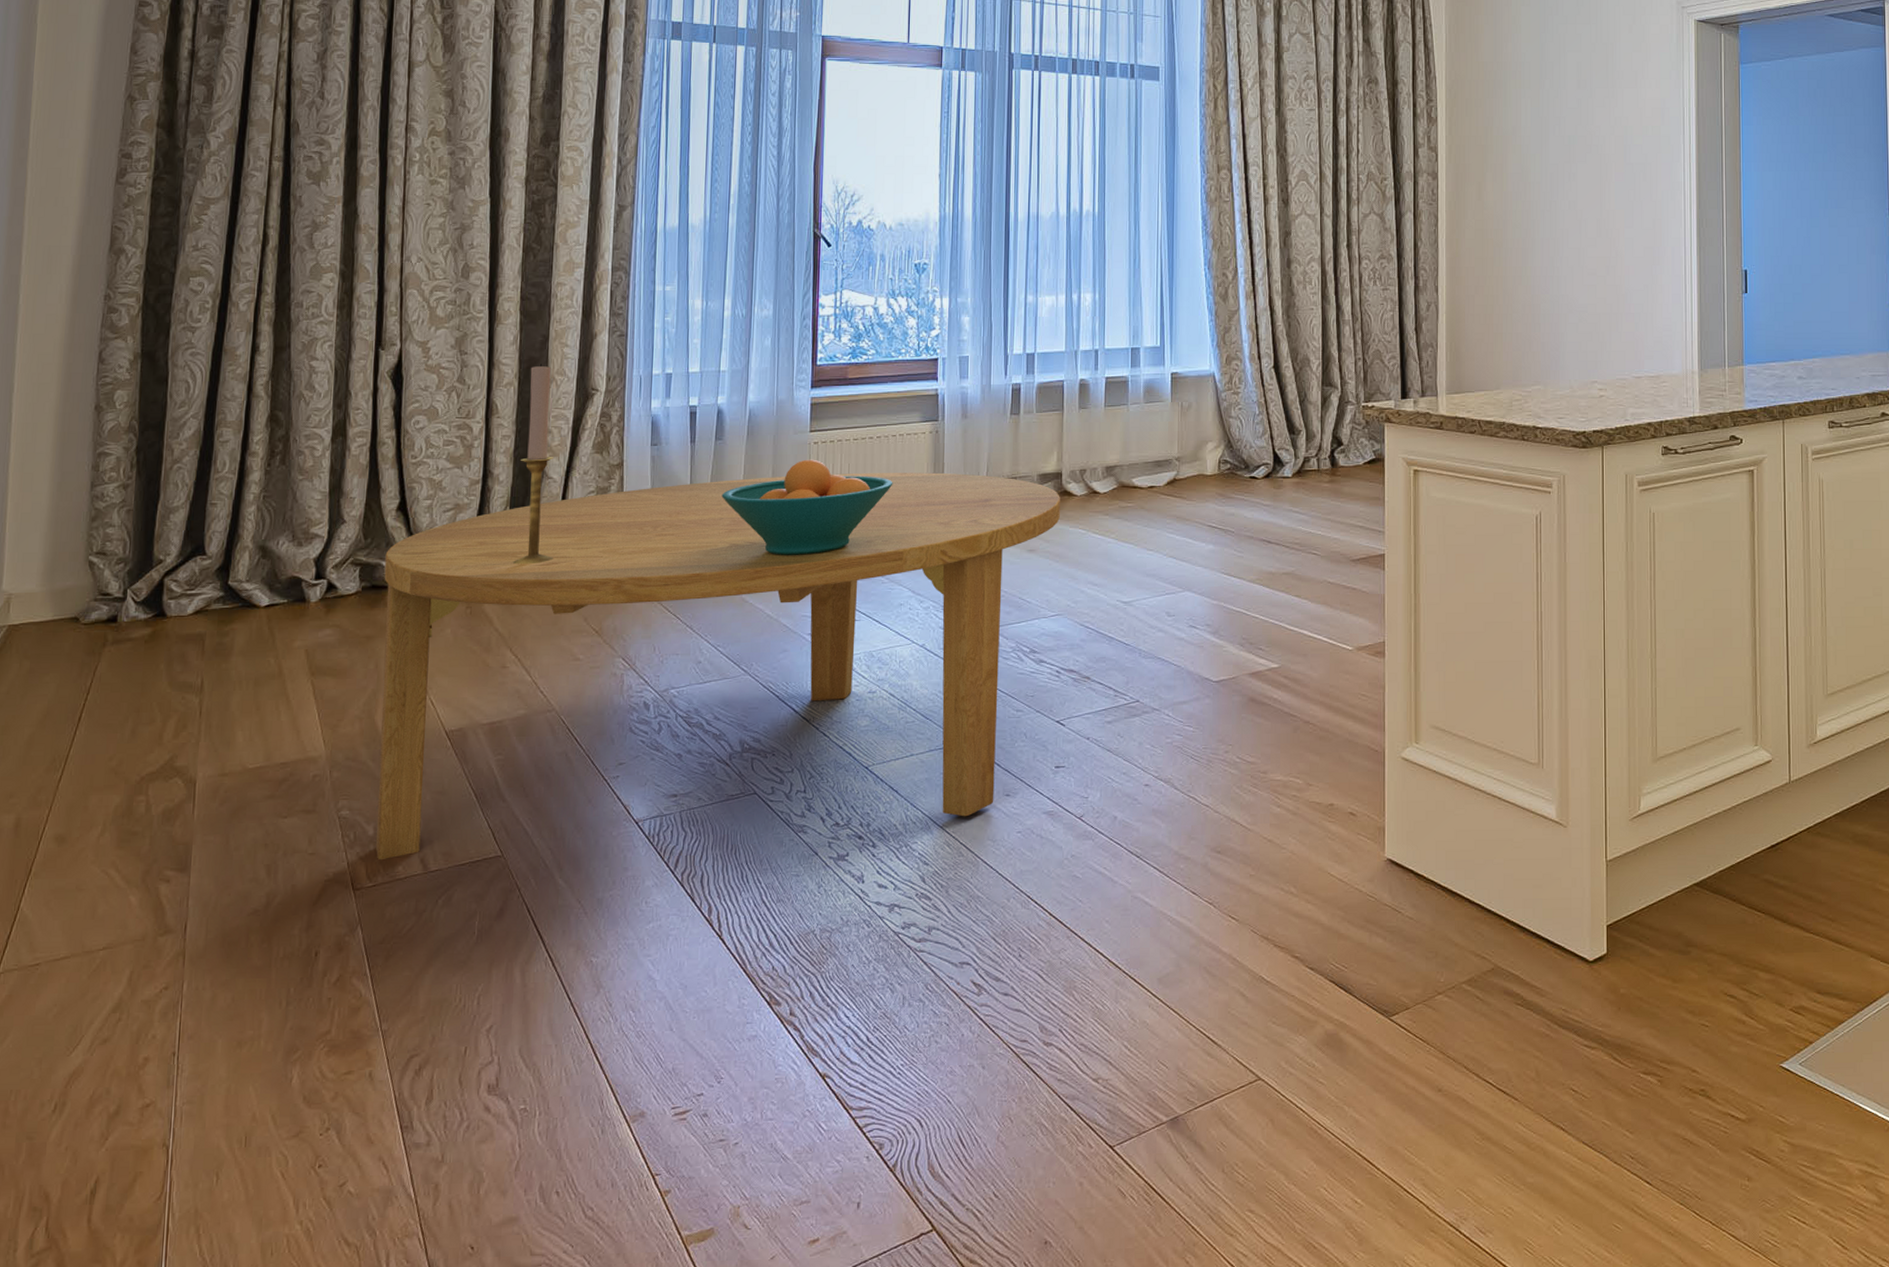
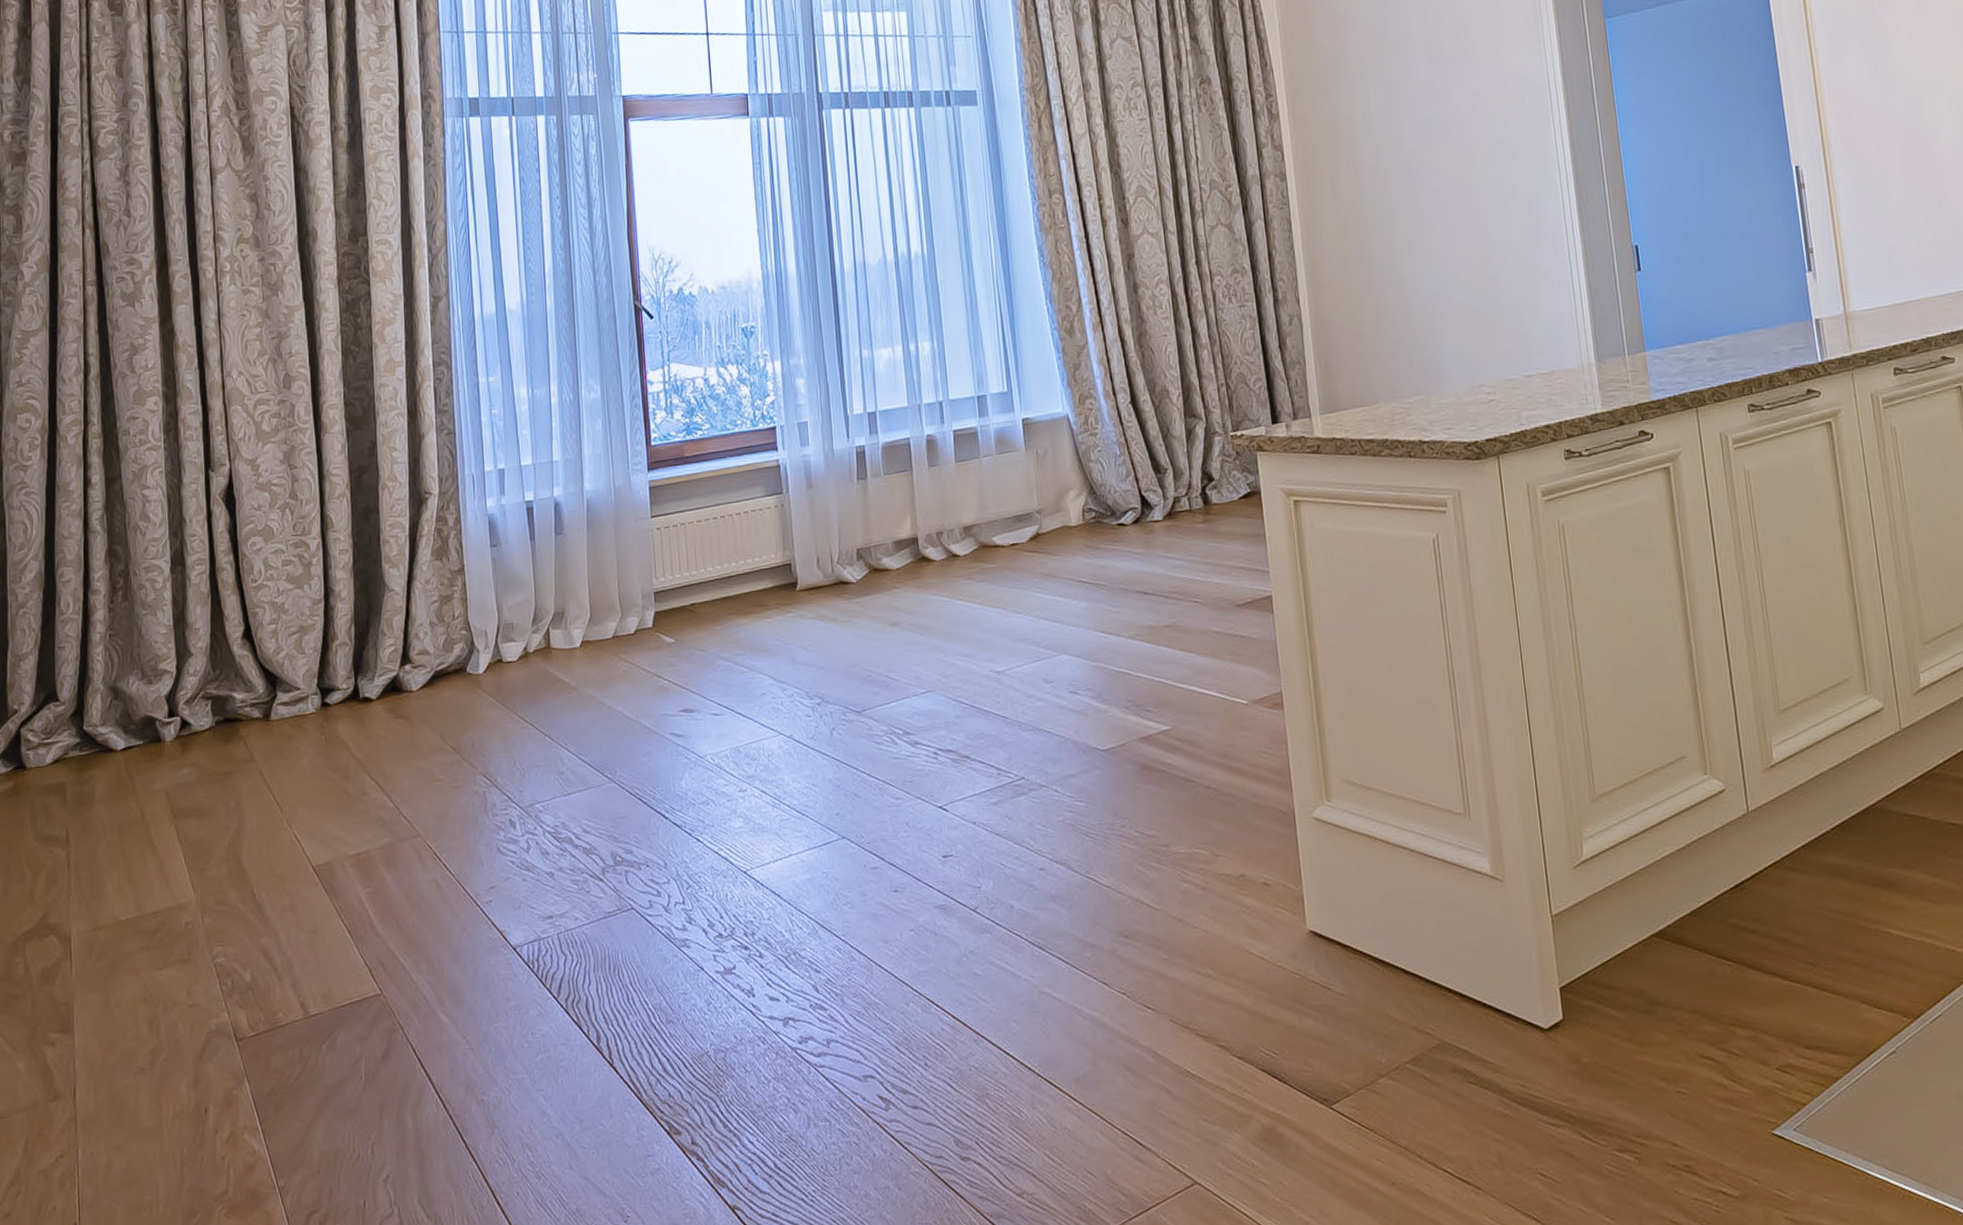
dining table: present [375,472,1060,861] -> none [235,547,920,1008]
candlestick: present [512,364,555,565] -> none [361,471,403,685]
fruit bowl: present [722,459,893,555] -> none [567,546,743,652]

